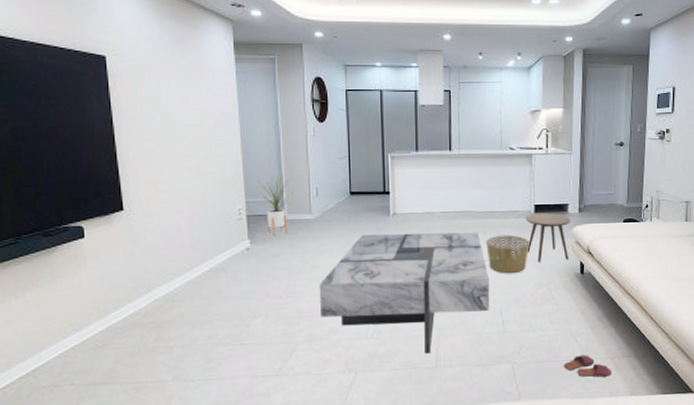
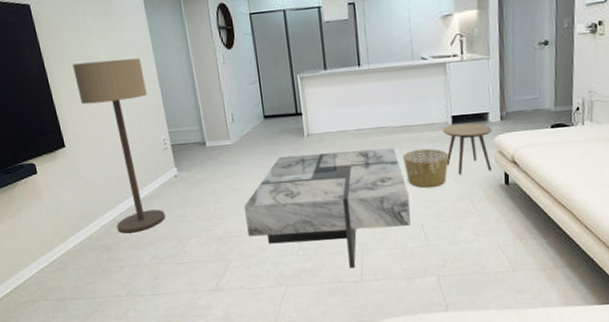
floor lamp: none [146,122,230,310] -> present [72,58,166,234]
house plant: present [257,176,293,236] -> none [177,105,211,163]
slippers: present [564,355,611,377] -> none [492,266,543,288]

